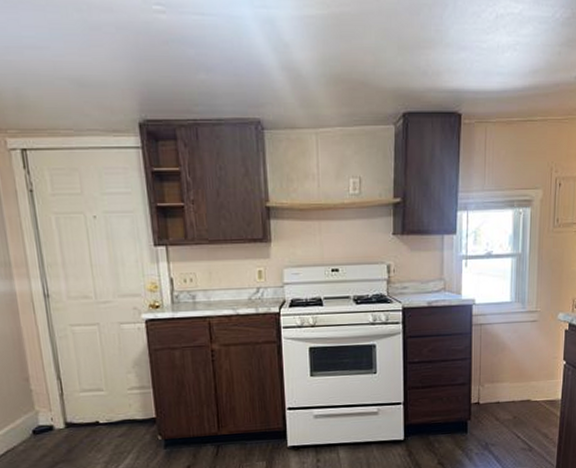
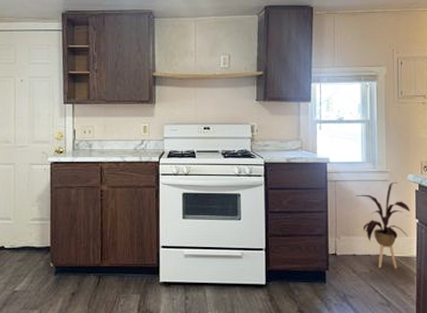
house plant: none [502,321,558,414] -> present [356,181,410,269]

